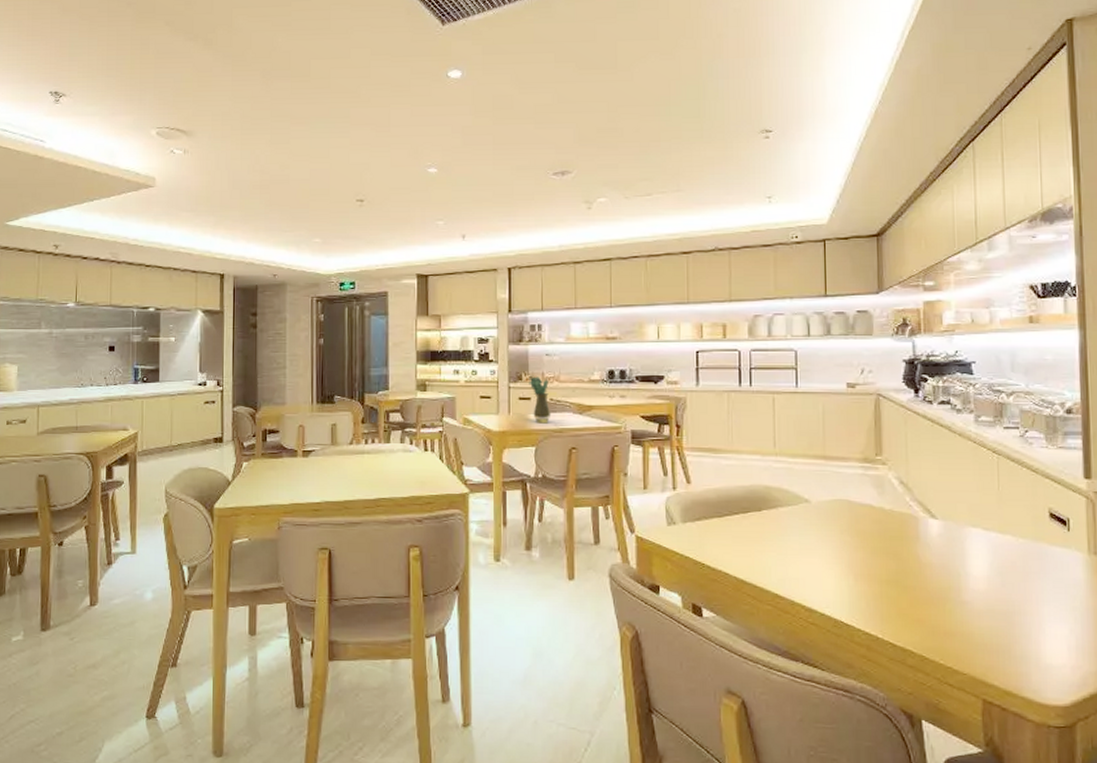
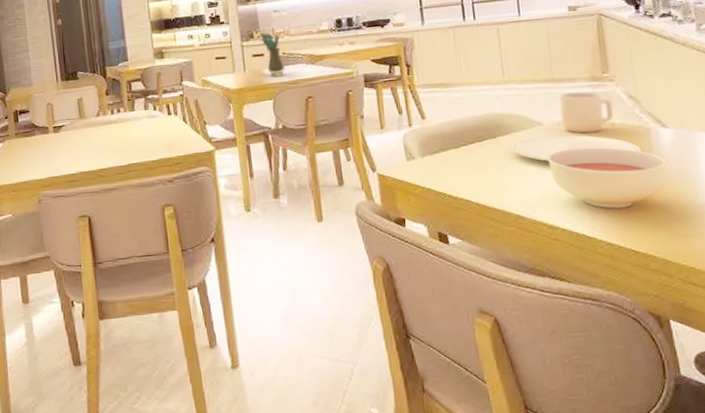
plate: none [776,515,908,541] -> present [511,135,641,162]
bowl: none [811,530,932,598] -> present [547,147,667,209]
mug: none [829,472,884,516] -> present [559,91,614,133]

